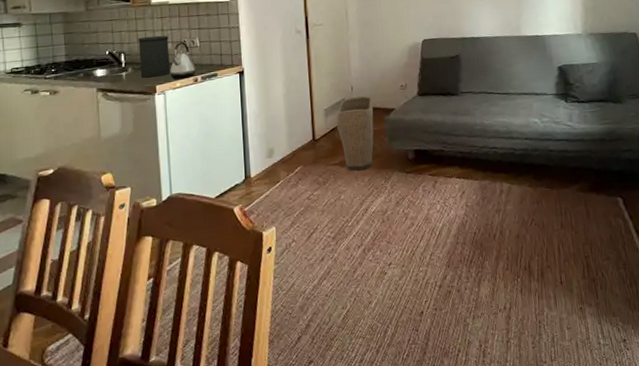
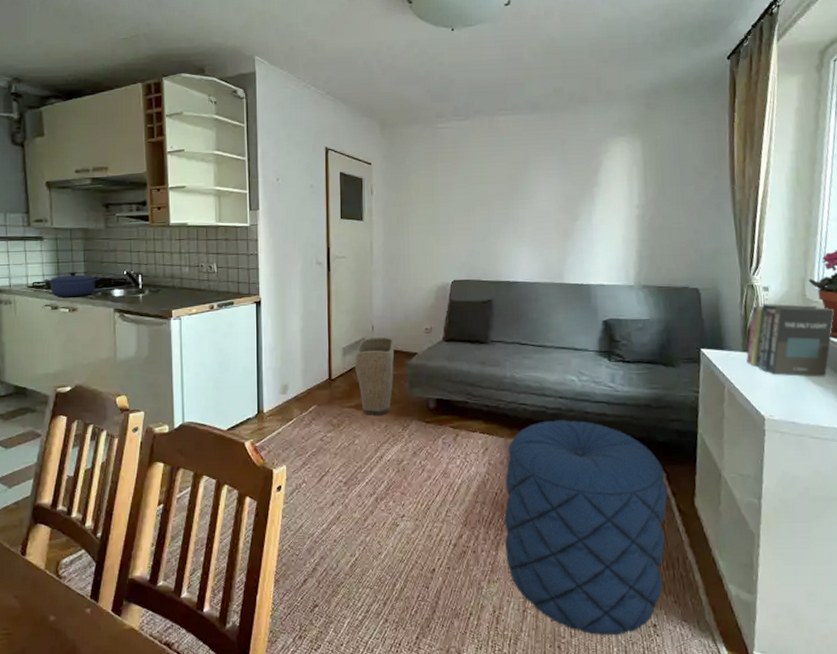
cooking pot: none [22,54,81,82] -> present [43,271,100,298]
canister: present [138,35,170,78] -> none [156,258,186,301]
kettle: present [169,41,197,79] -> none [185,265,213,305]
pouf: none [482,158,628,356] -> present [504,420,667,635]

